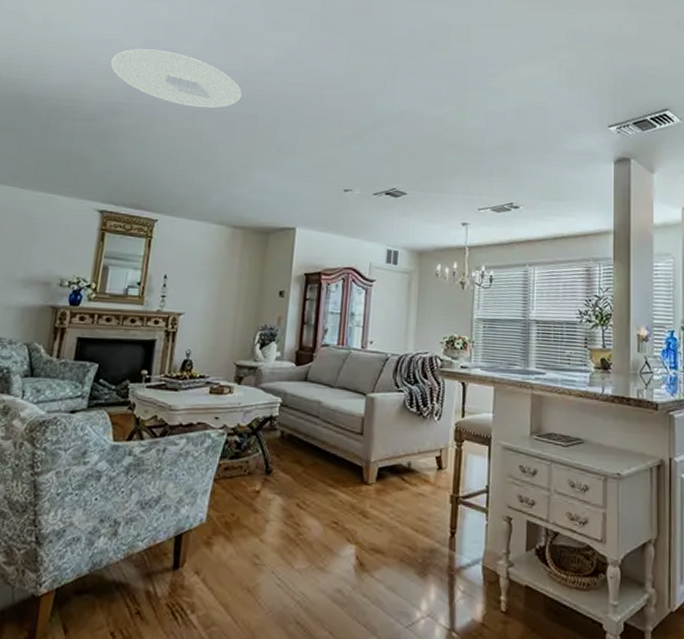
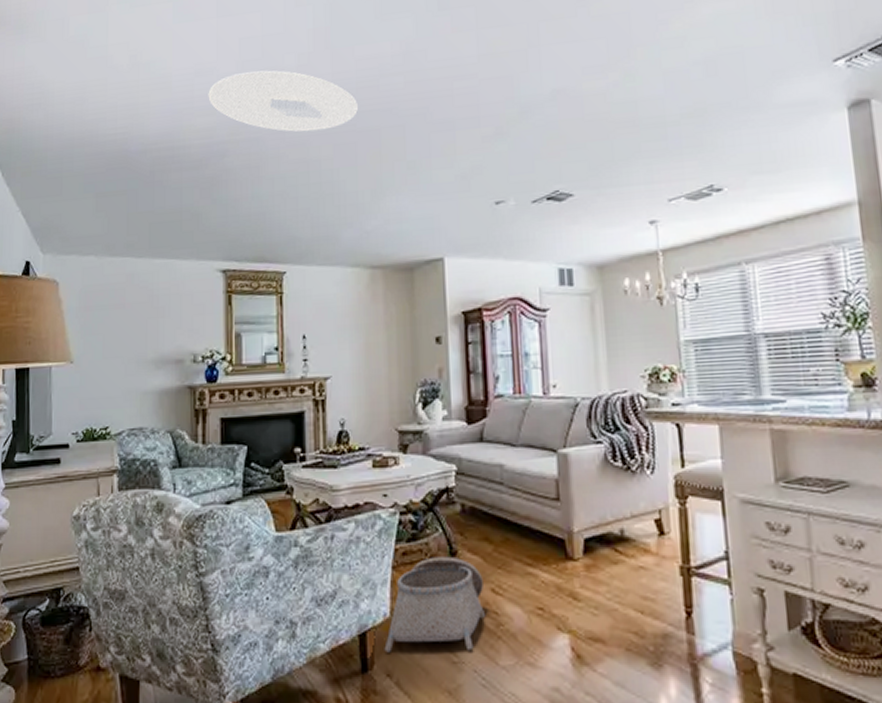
basket: none [196,473,291,555] -> present [384,556,486,653]

